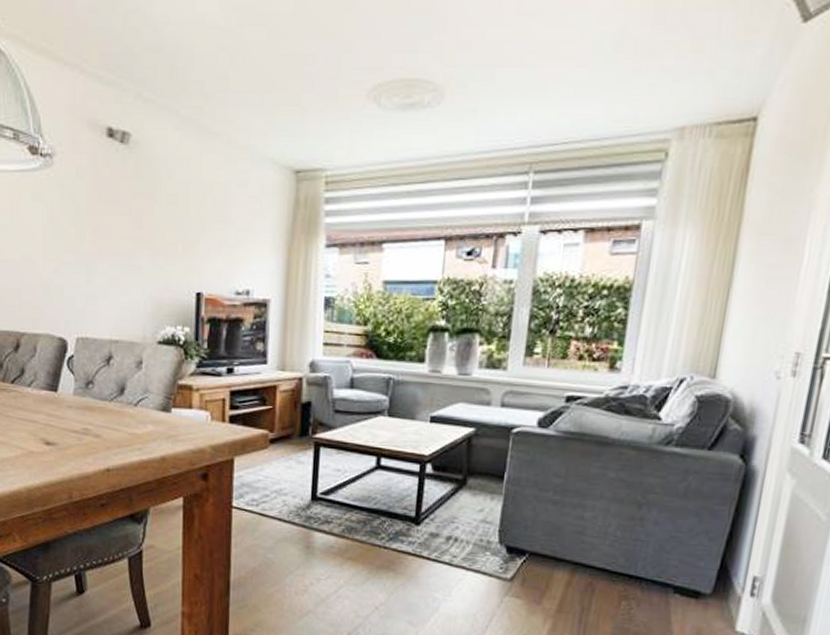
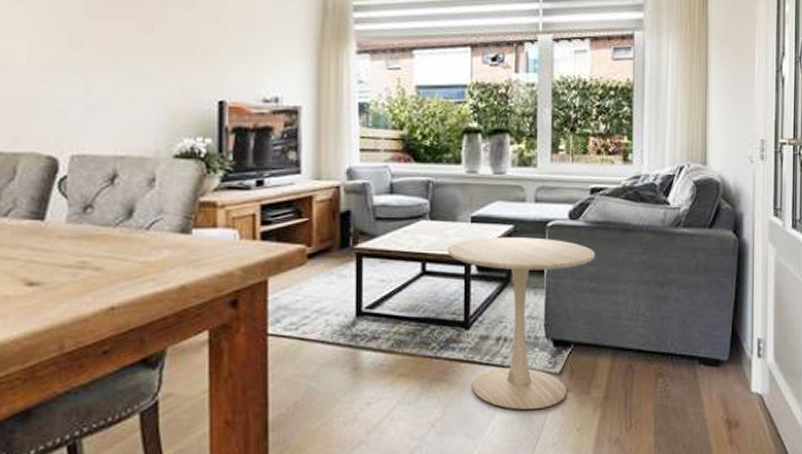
side table: none [403,438,565,611] -> present [447,236,596,411]

